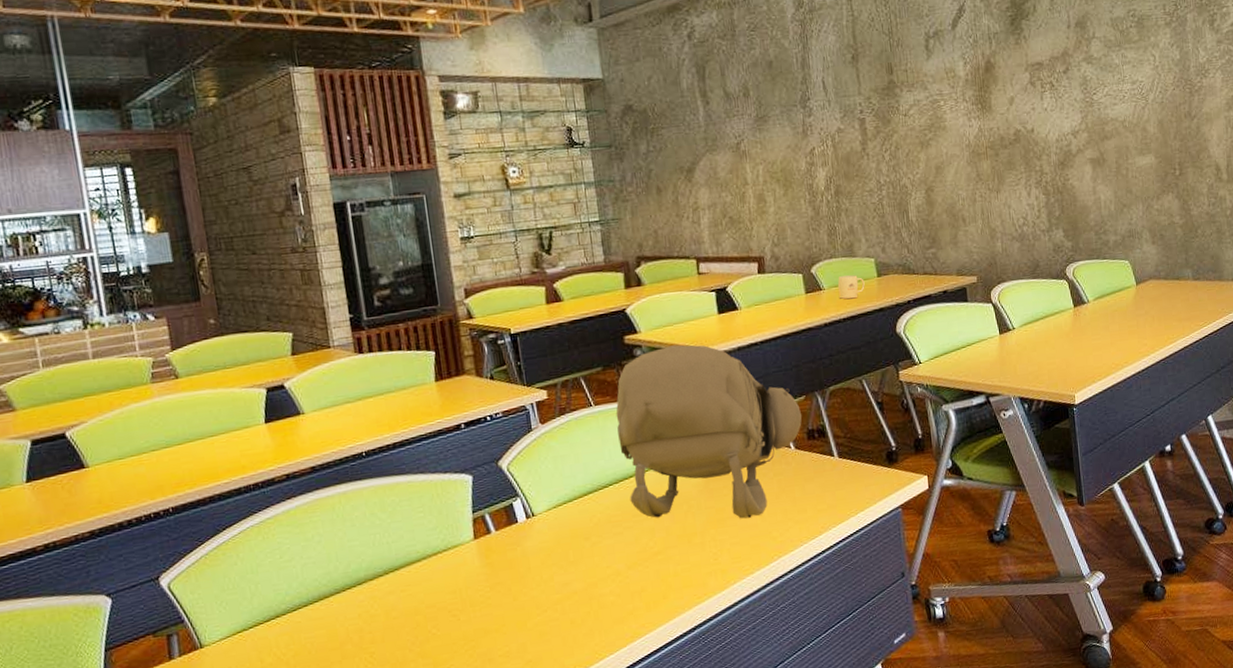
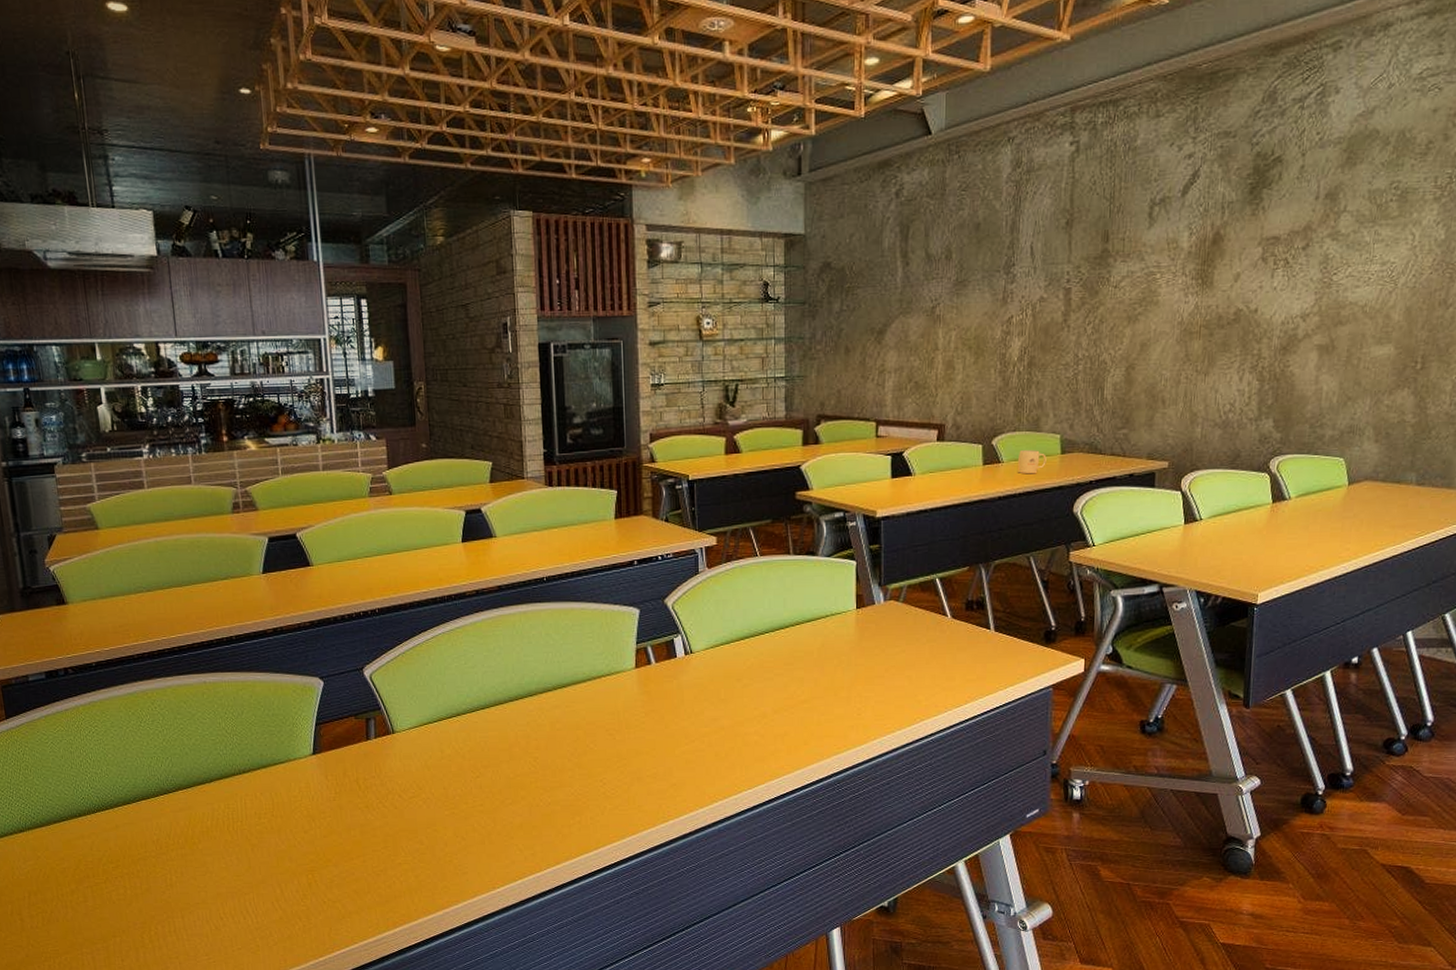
backpack: present [616,344,803,519] -> none [779,505,963,679]

